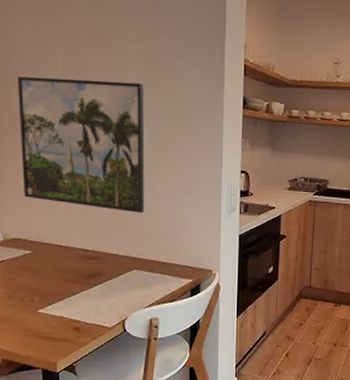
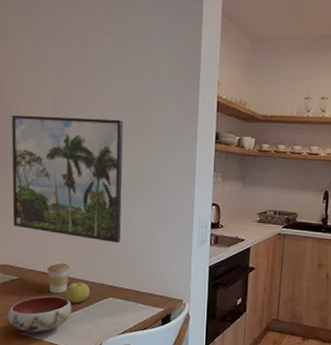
bowl: none [21,271,94,309] -> present [7,296,73,333]
coffee cup: none [64,236,89,267] -> present [47,263,70,293]
fruit: none [85,255,113,277] -> present [65,282,91,303]

